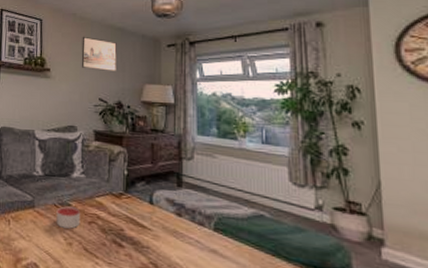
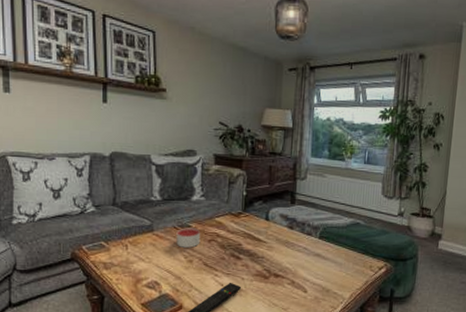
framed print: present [81,36,117,71] -> none [200,54,239,94]

